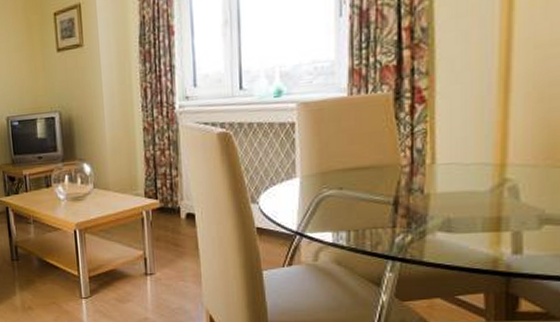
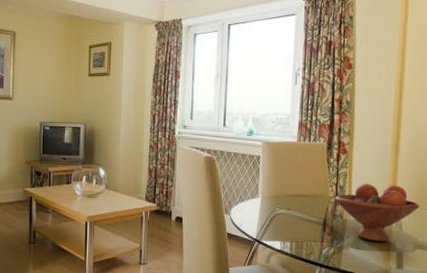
fruit bowl: none [410,137,548,220] -> present [335,183,420,241]

